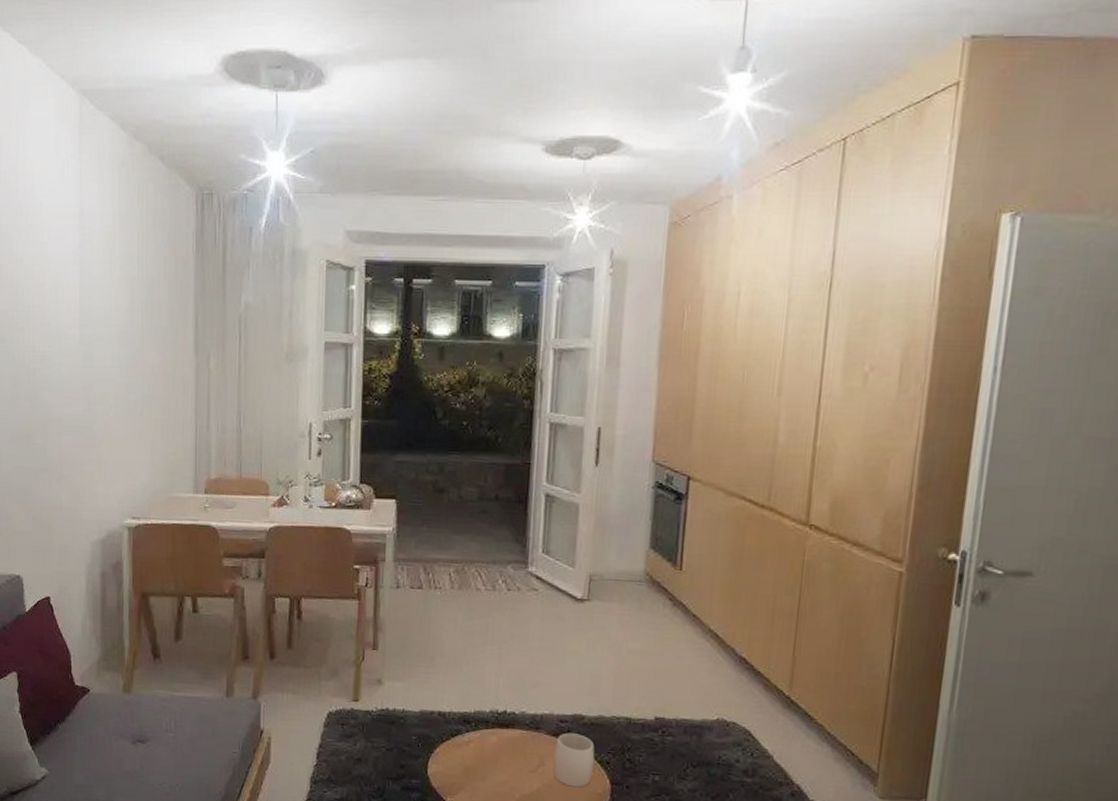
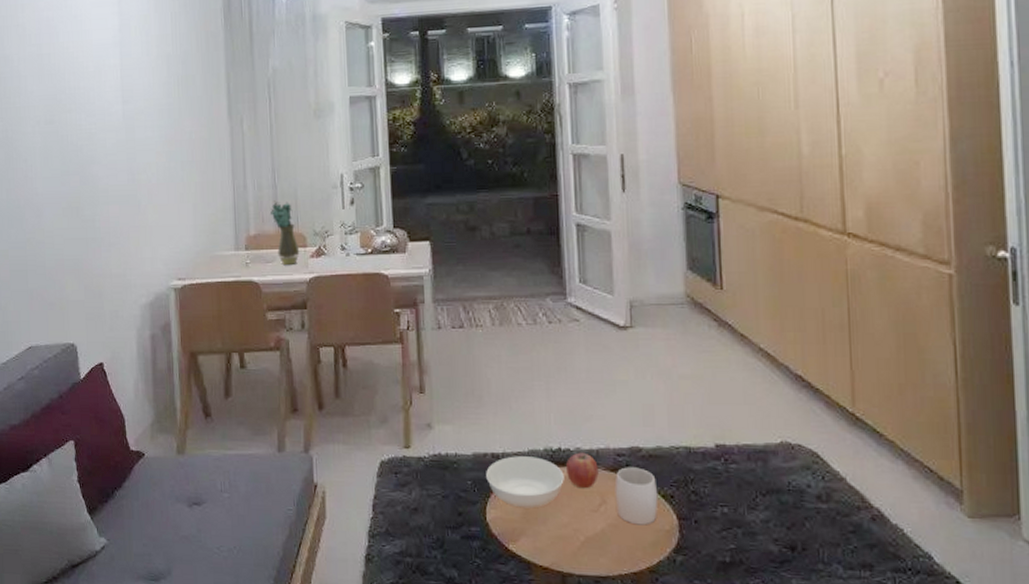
vase: none [232,445,261,512] -> present [269,200,300,264]
bowl: none [431,715,507,766] -> present [486,456,564,509]
fruit: none [509,716,541,751] -> present [565,452,599,489]

